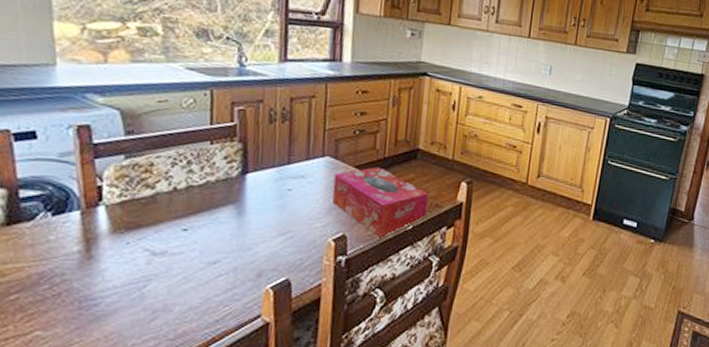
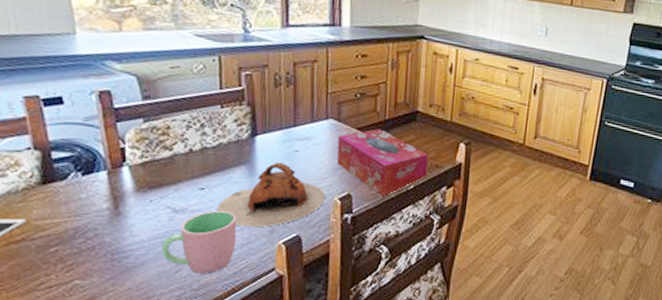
cup: none [135,252,222,322] -> present [160,210,237,274]
teapot: none [200,202,319,271] -> present [217,162,326,228]

